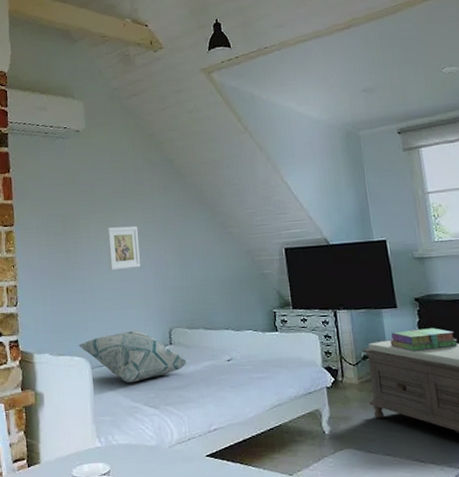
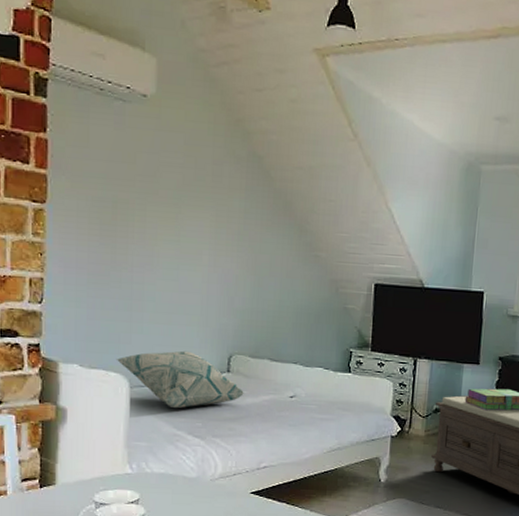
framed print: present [106,226,141,271] -> none [165,226,208,279]

